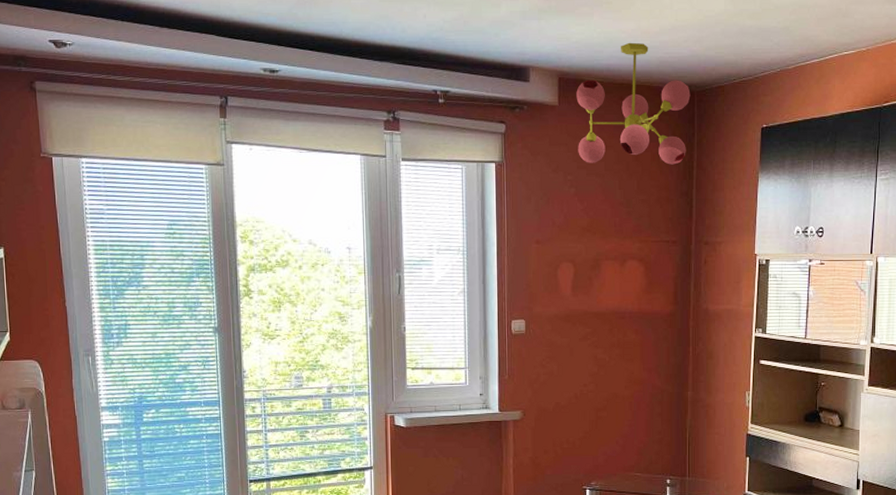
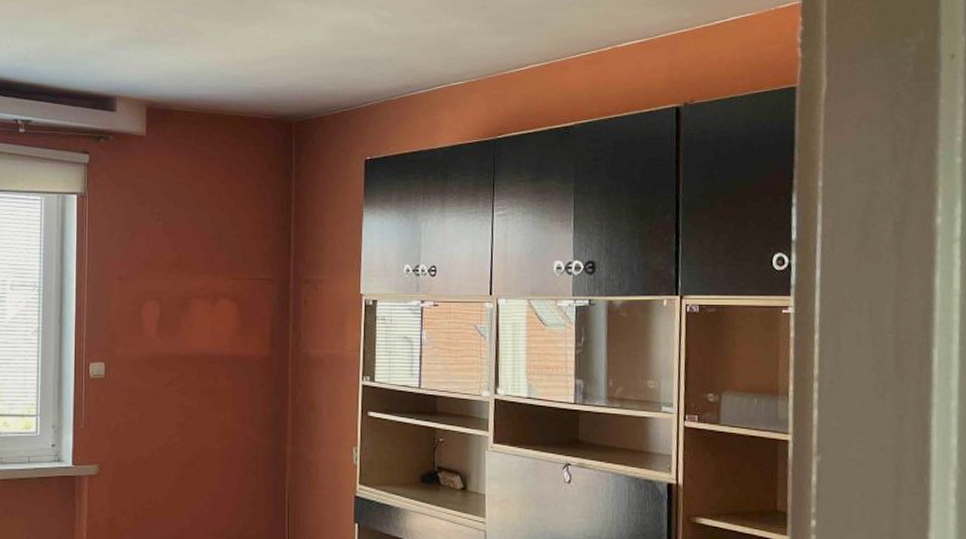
ceiling light fixture: present [576,42,691,165] -> none [165,72,288,198]

